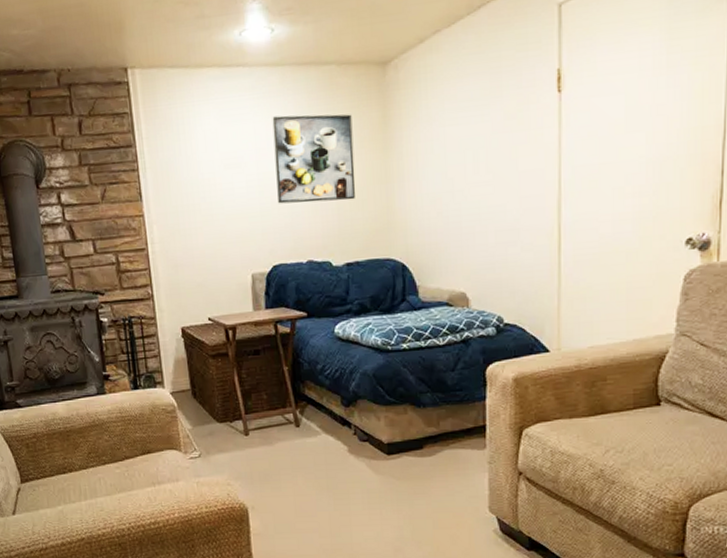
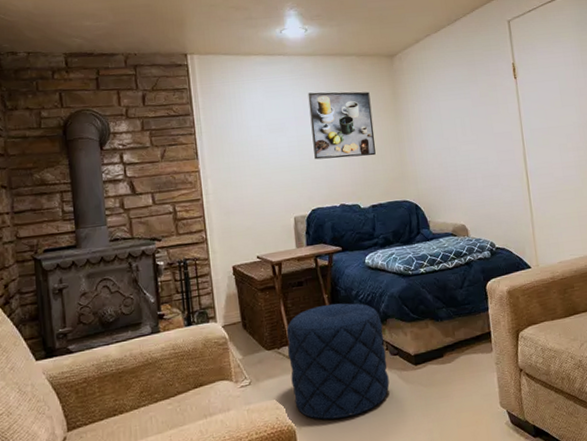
pouf: none [240,377,356,502] -> present [286,303,390,420]

